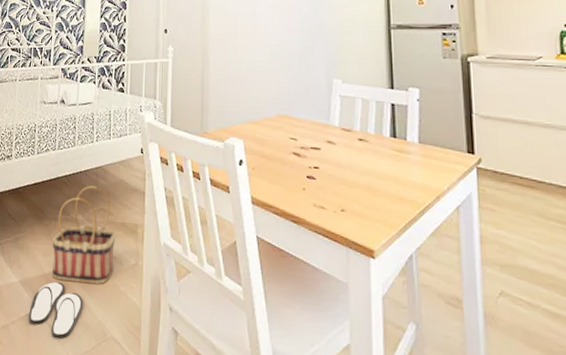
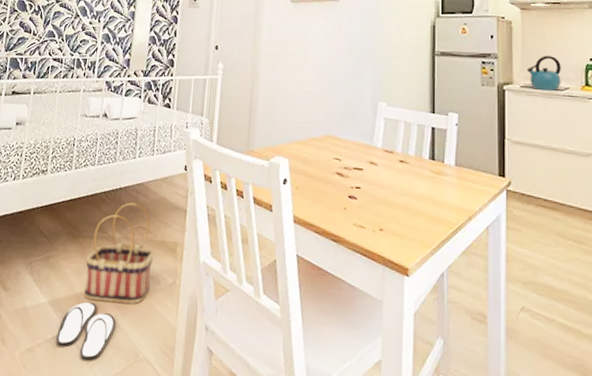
kettle: none [493,24,533,62] -> present [527,56,561,92]

